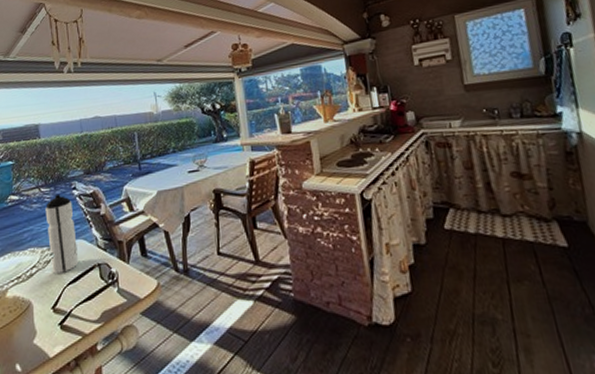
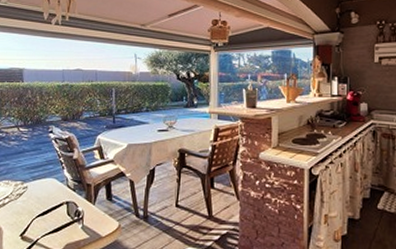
water bottle: present [45,193,79,274] -> none [22,135,49,206]

